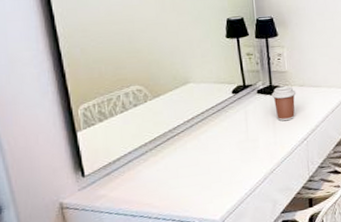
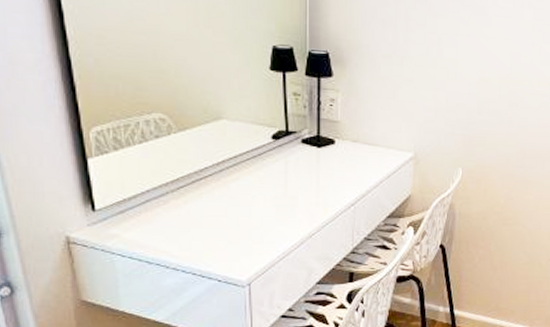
coffee cup: present [271,86,297,122] -> none [318,138,348,181]

